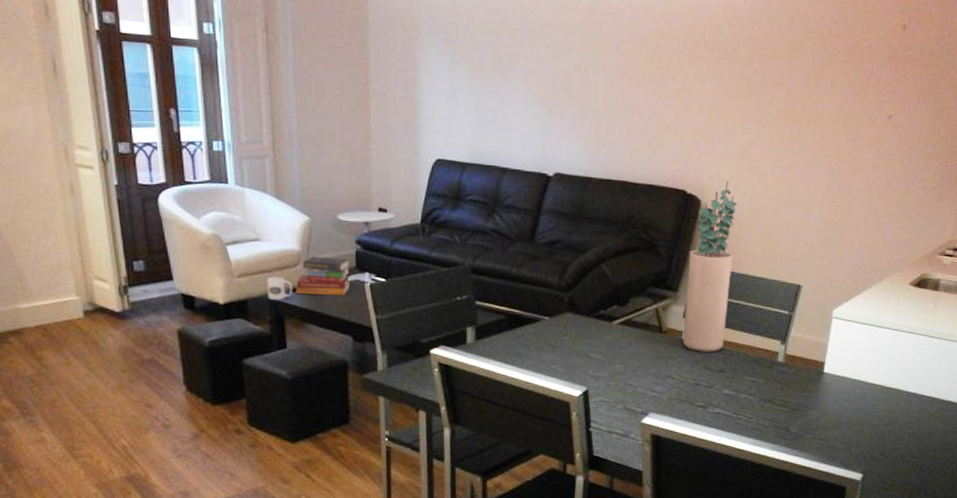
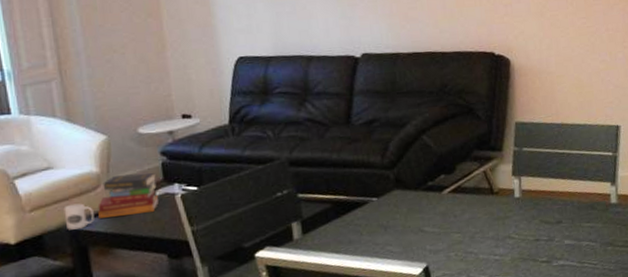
vase: present [682,181,737,353] -> none [507,38,557,207]

